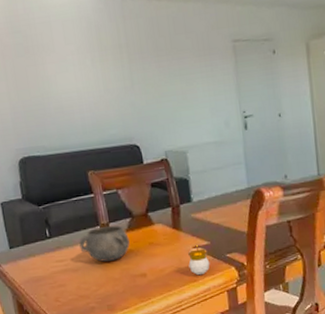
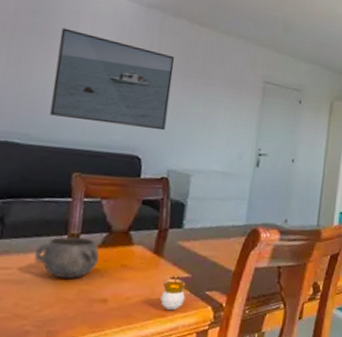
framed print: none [40,39,153,125] -> present [50,28,175,131]

